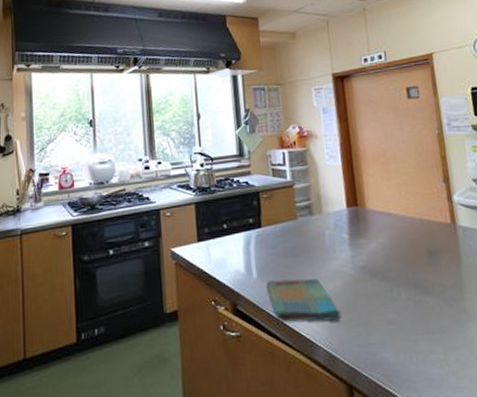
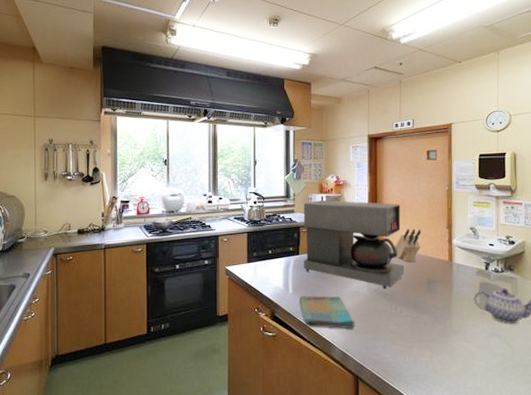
coffee maker: none [262,155,397,266] -> present [303,200,404,289]
knife block: none [377,185,414,228] -> present [392,228,422,262]

